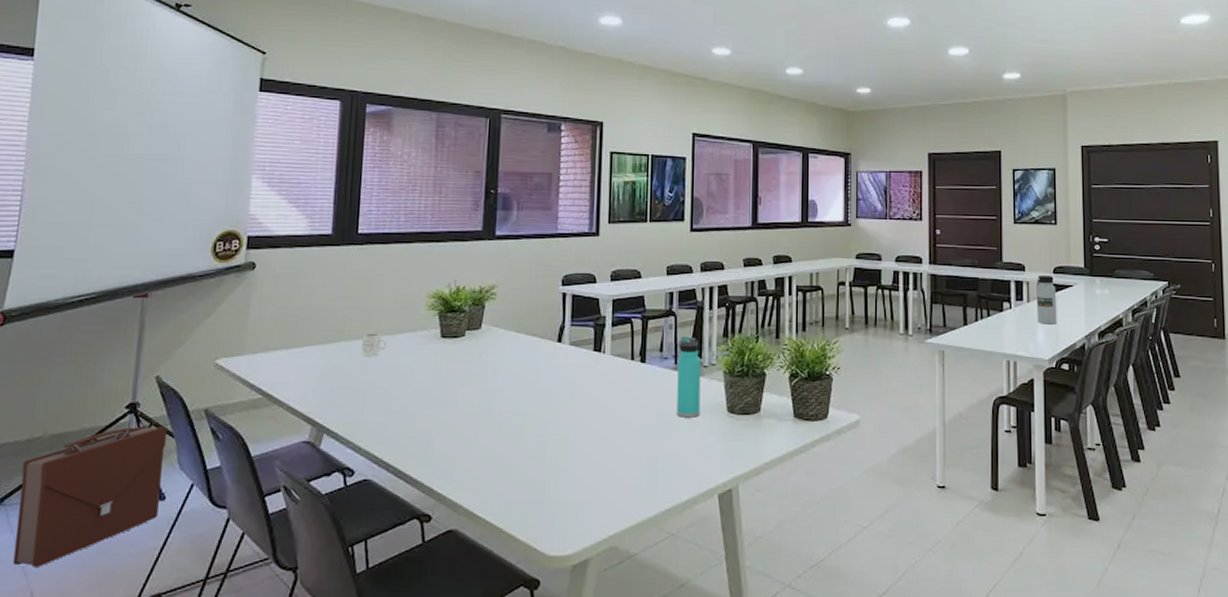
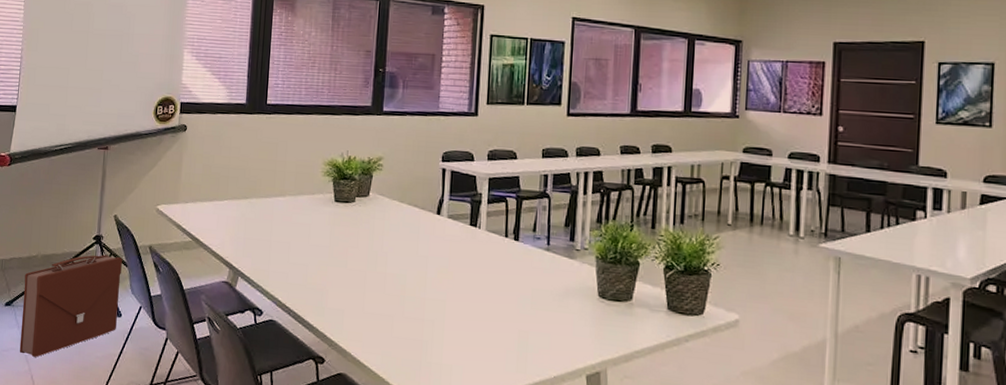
mug: present [361,333,388,357] -> none [269,192,291,214]
thermos bottle: present [677,337,701,418] -> none [548,219,574,299]
water bottle: present [1036,275,1057,325] -> none [958,183,986,240]

